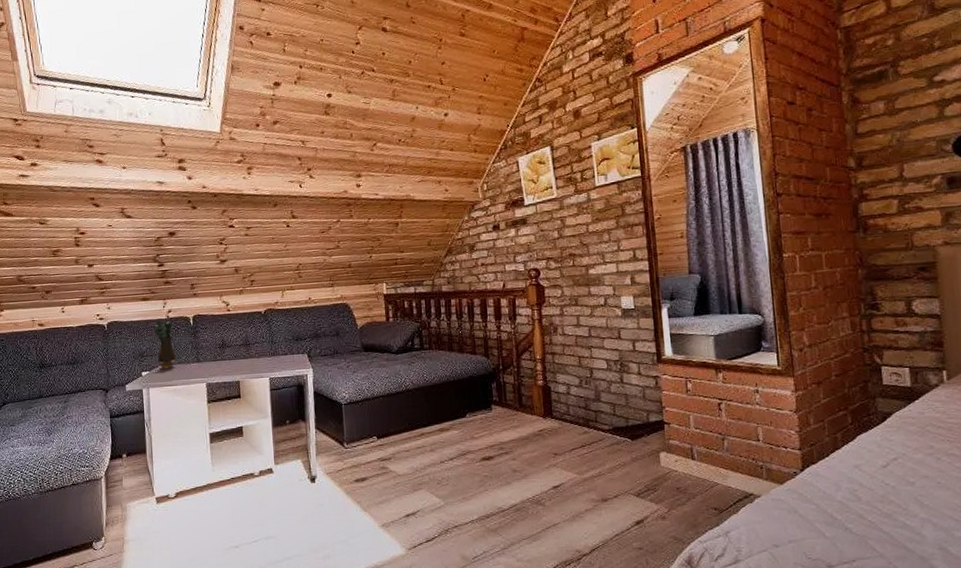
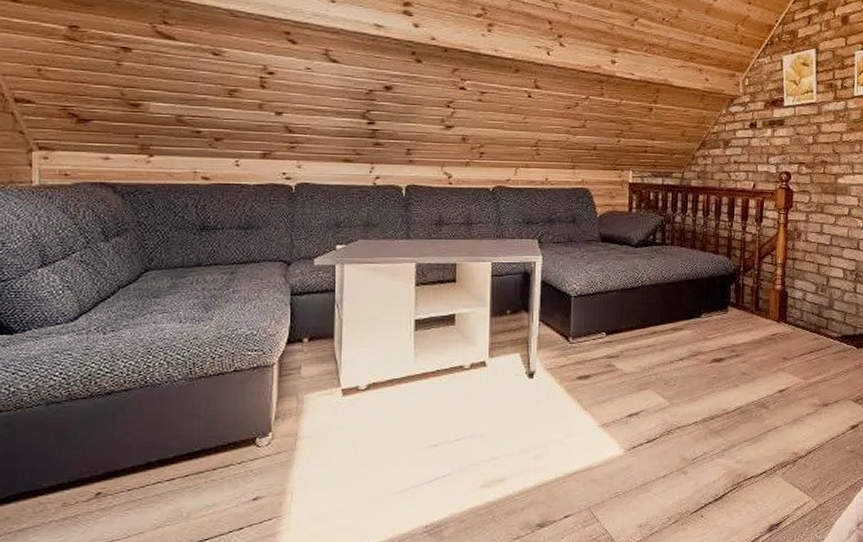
vase: present [152,319,176,368] -> none [354,185,380,243]

